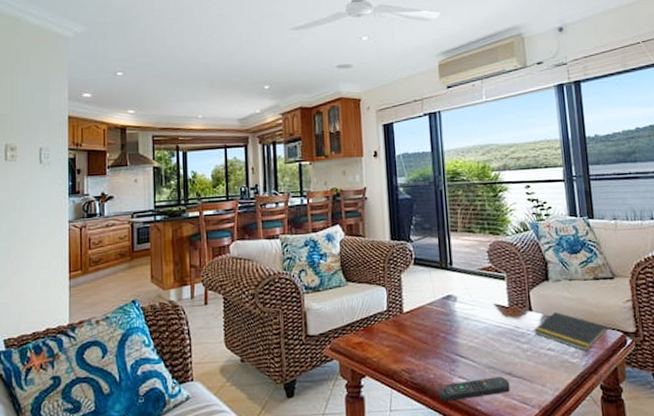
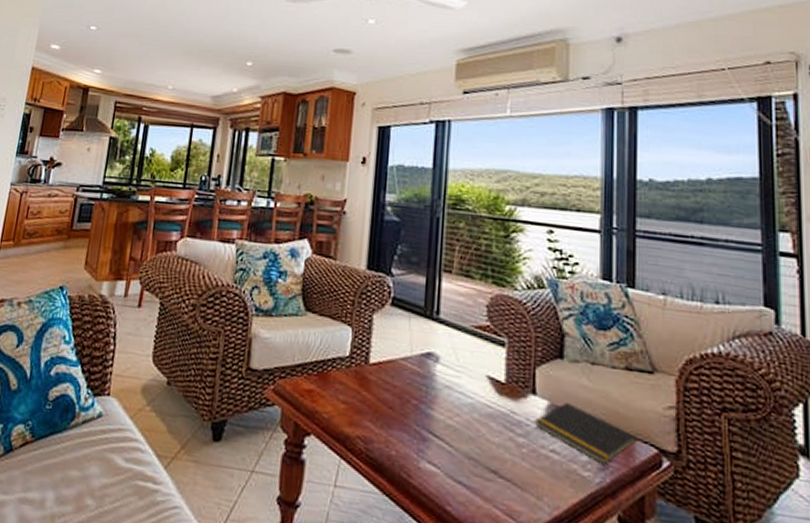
remote control: present [438,376,510,402] -> none [398,467,494,497]

